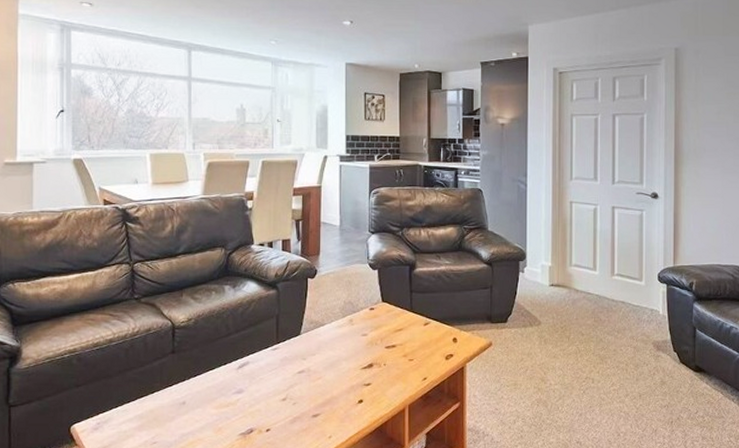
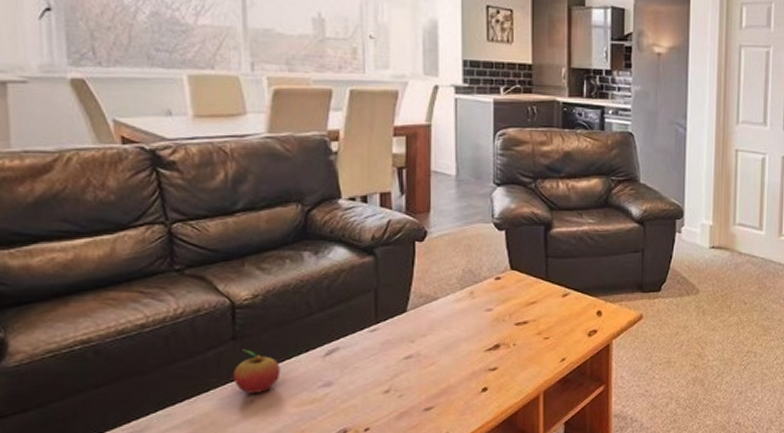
fruit: none [171,361,205,396] -> present [232,349,281,393]

